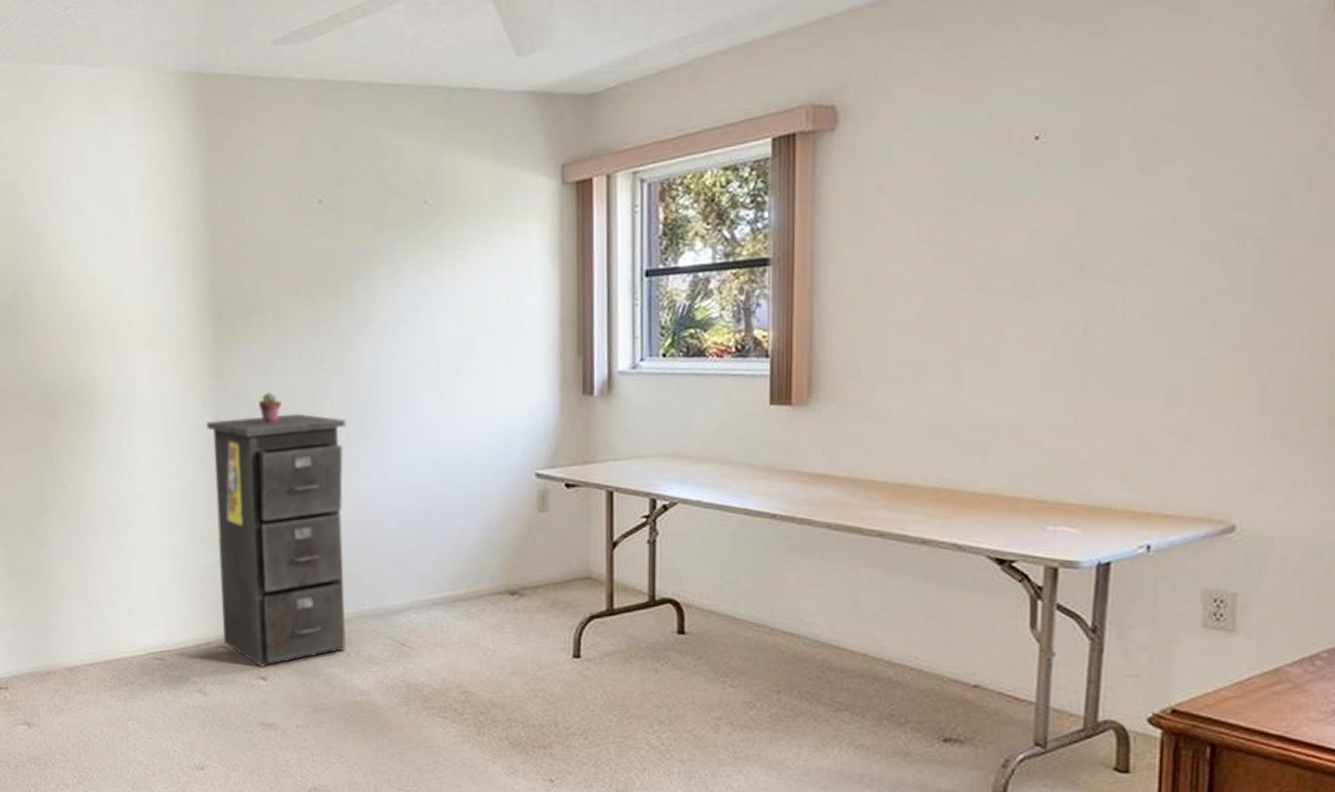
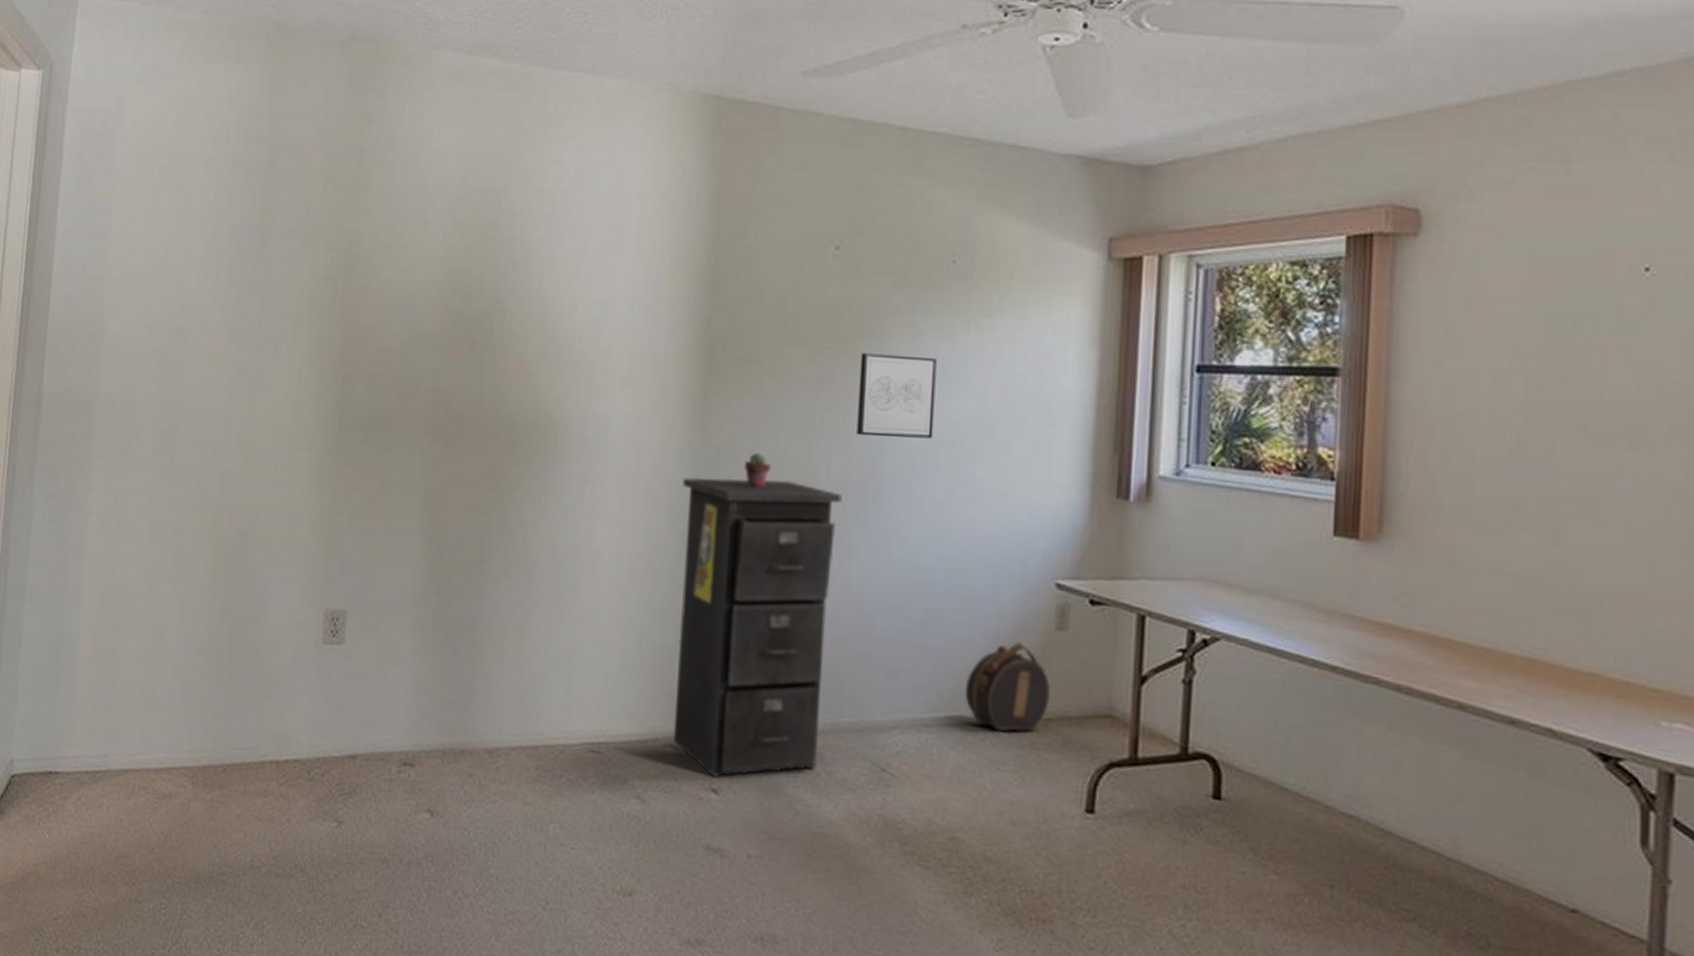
wall art: none [350,291,420,367] -> present [857,353,937,439]
hat box: none [465,526,538,602] -> present [964,642,1051,732]

